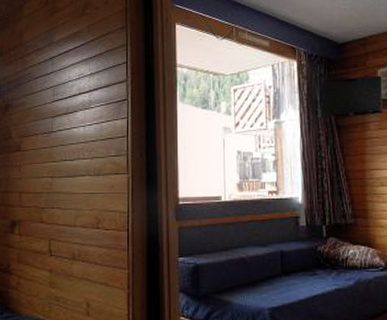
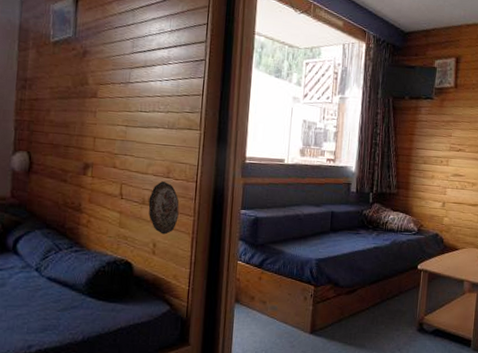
decorative plate: none [79,233,112,292] -> present [148,181,180,235]

